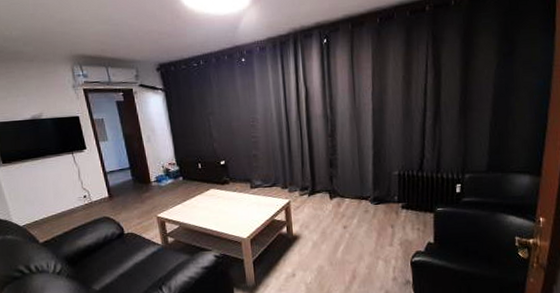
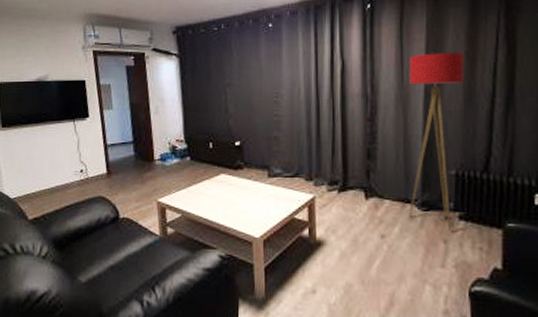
floor lamp: none [359,77,403,219] -> present [408,52,464,232]

